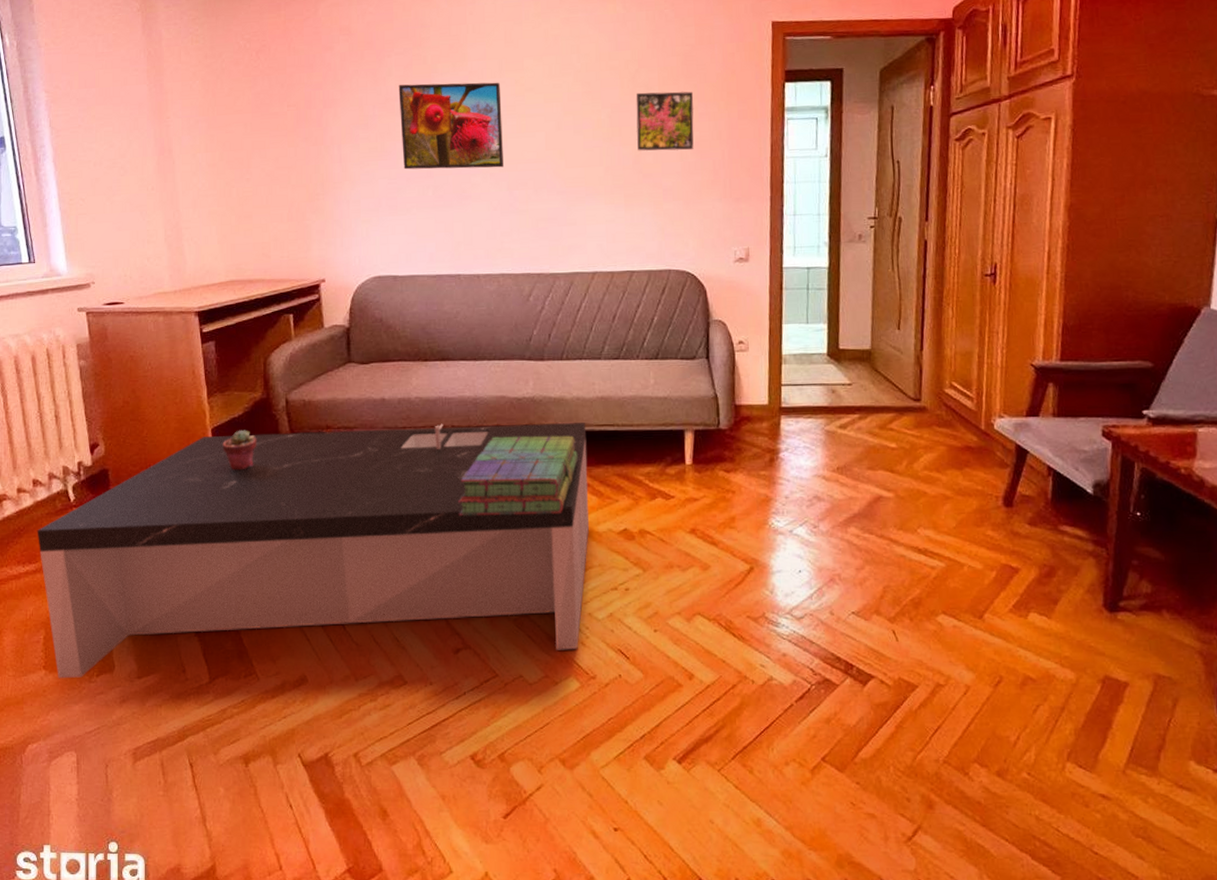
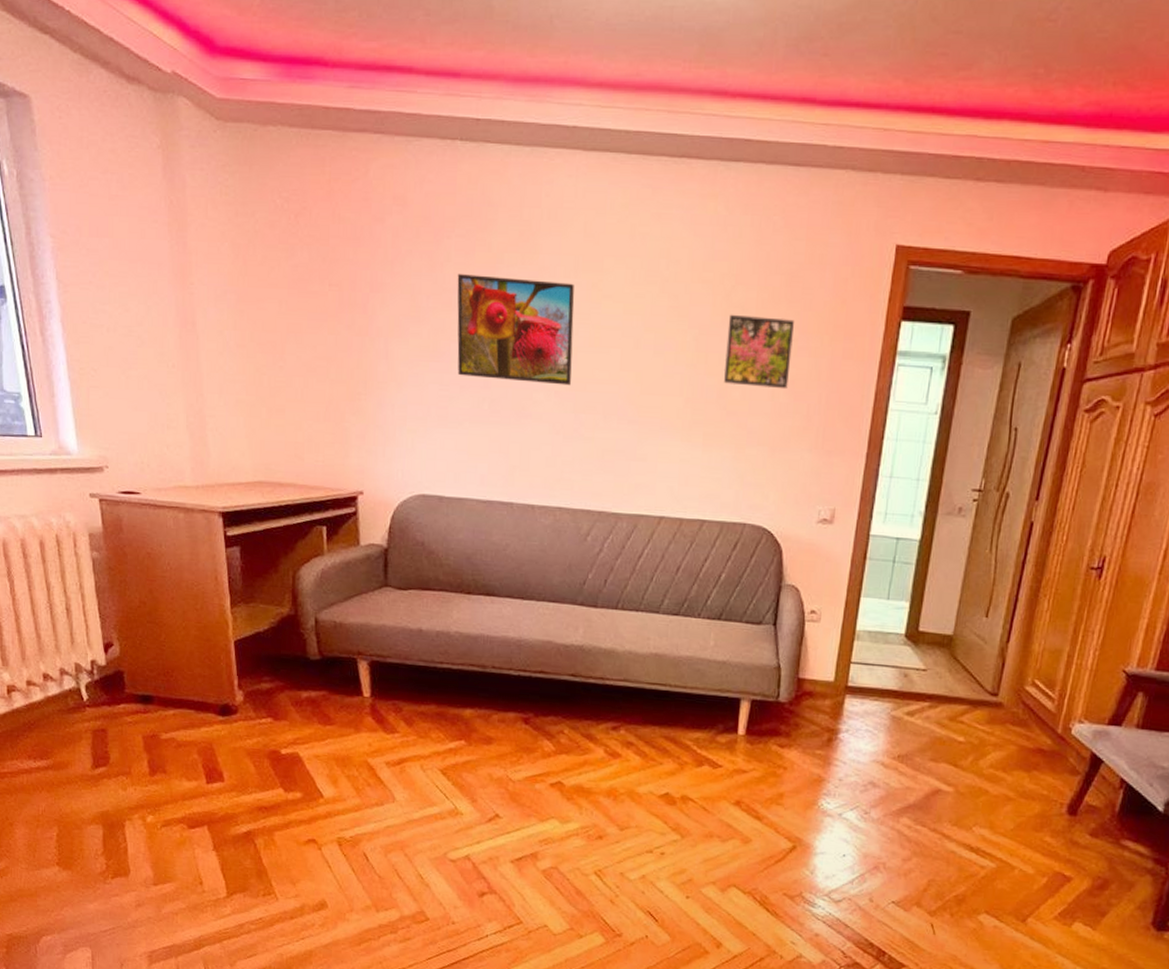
coffee table: present [37,423,589,679] -> none [48,648,637,907]
potted succulent: present [222,429,256,471] -> none [245,645,282,688]
stack of books: present [458,436,578,515] -> none [493,683,624,770]

